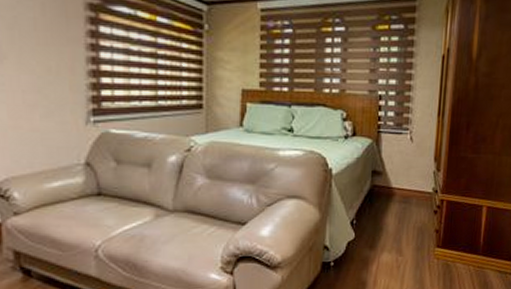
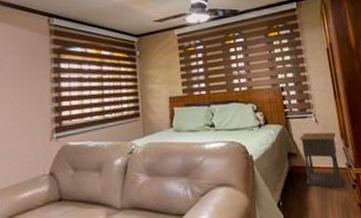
nightstand: none [386,150,430,212] -> present [300,132,343,188]

